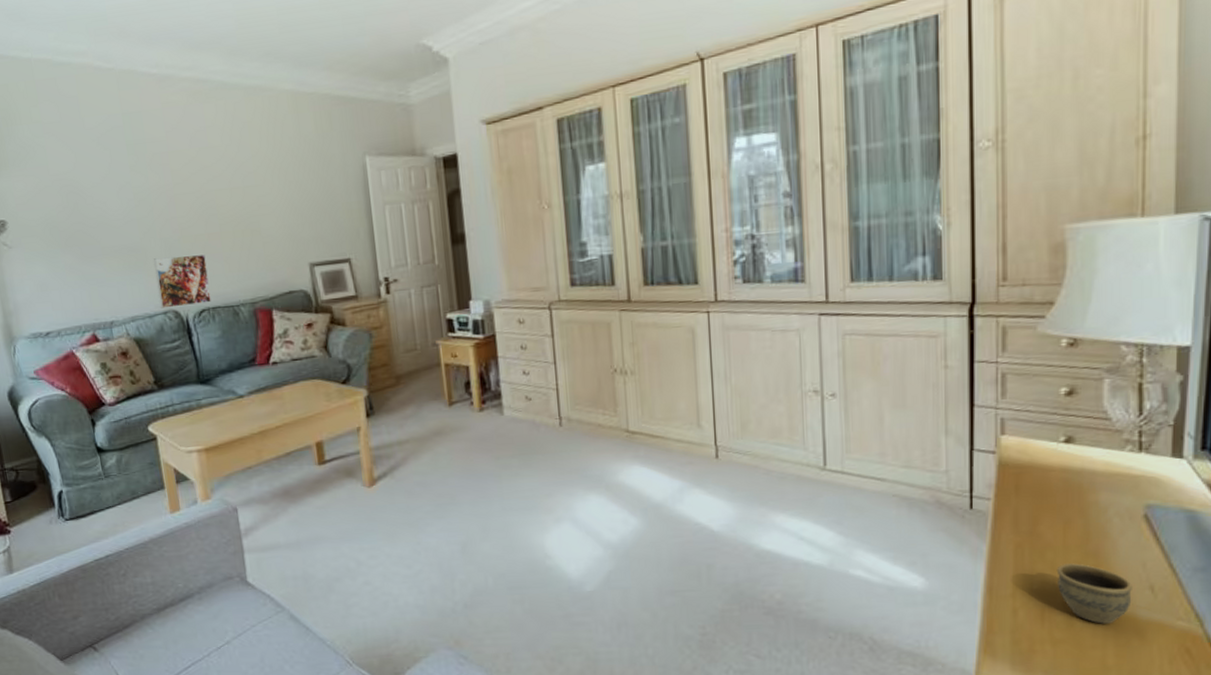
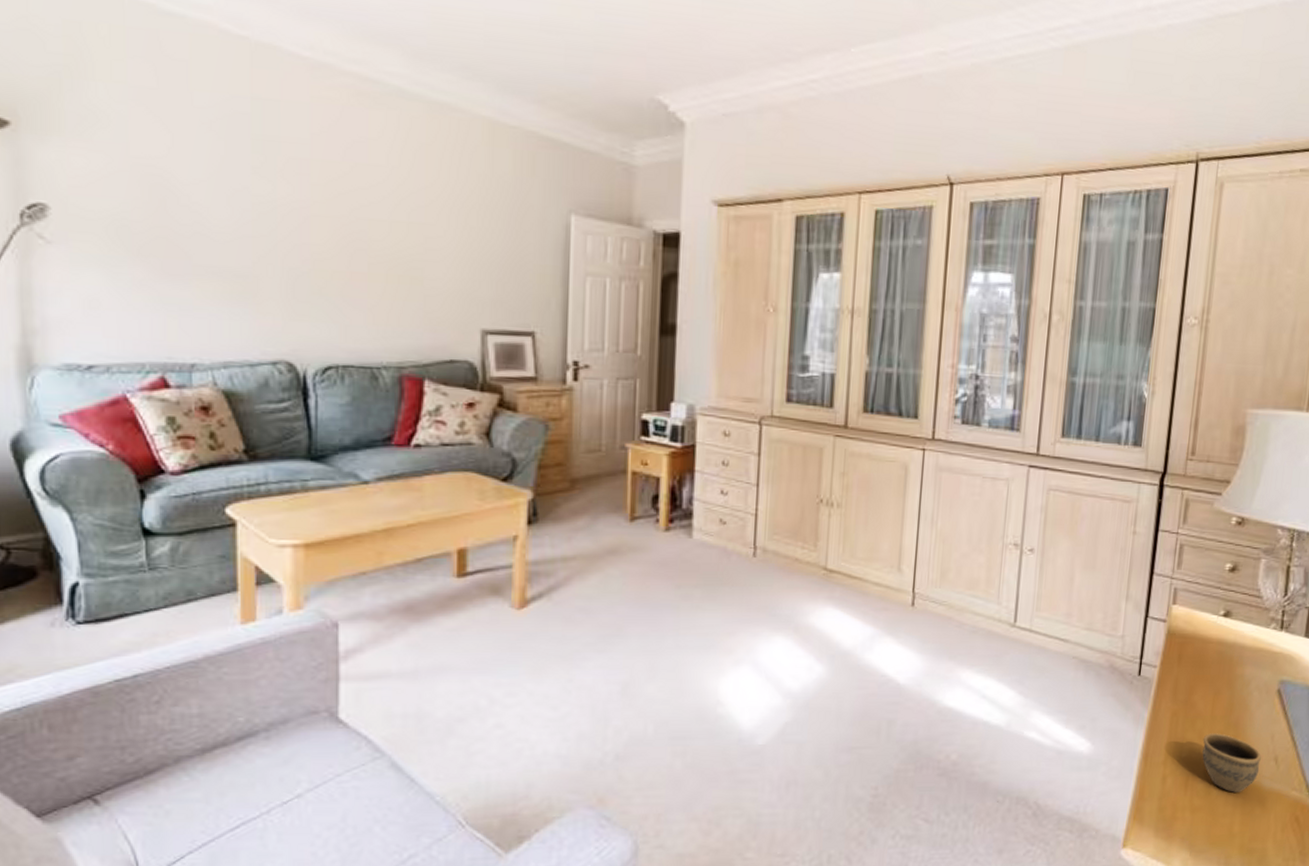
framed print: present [154,254,211,309] -> none [267,291,343,359]

